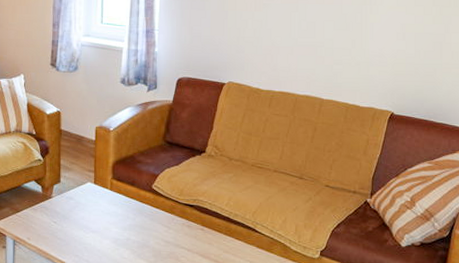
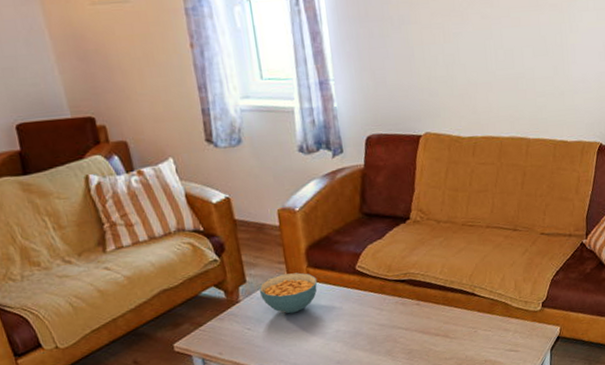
cereal bowl: none [69,181,118,216] -> present [259,272,318,314]

